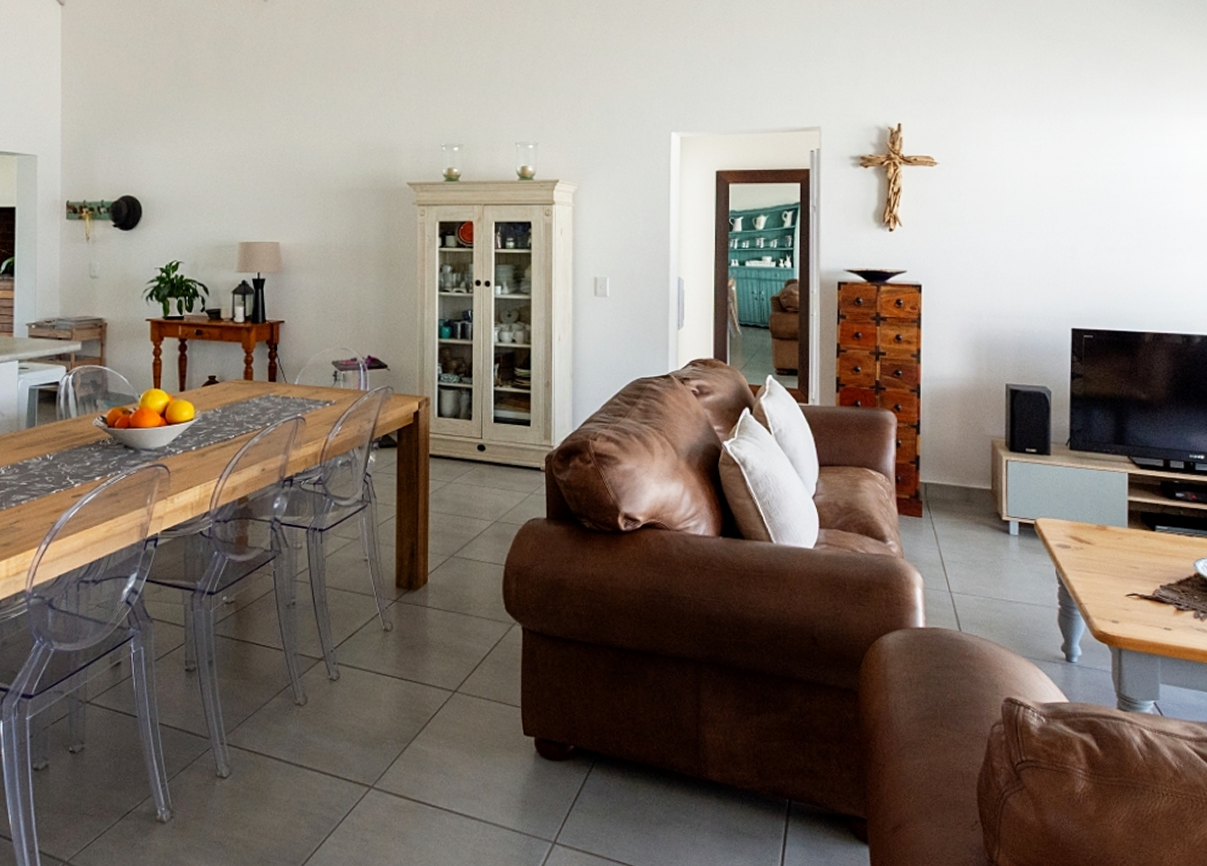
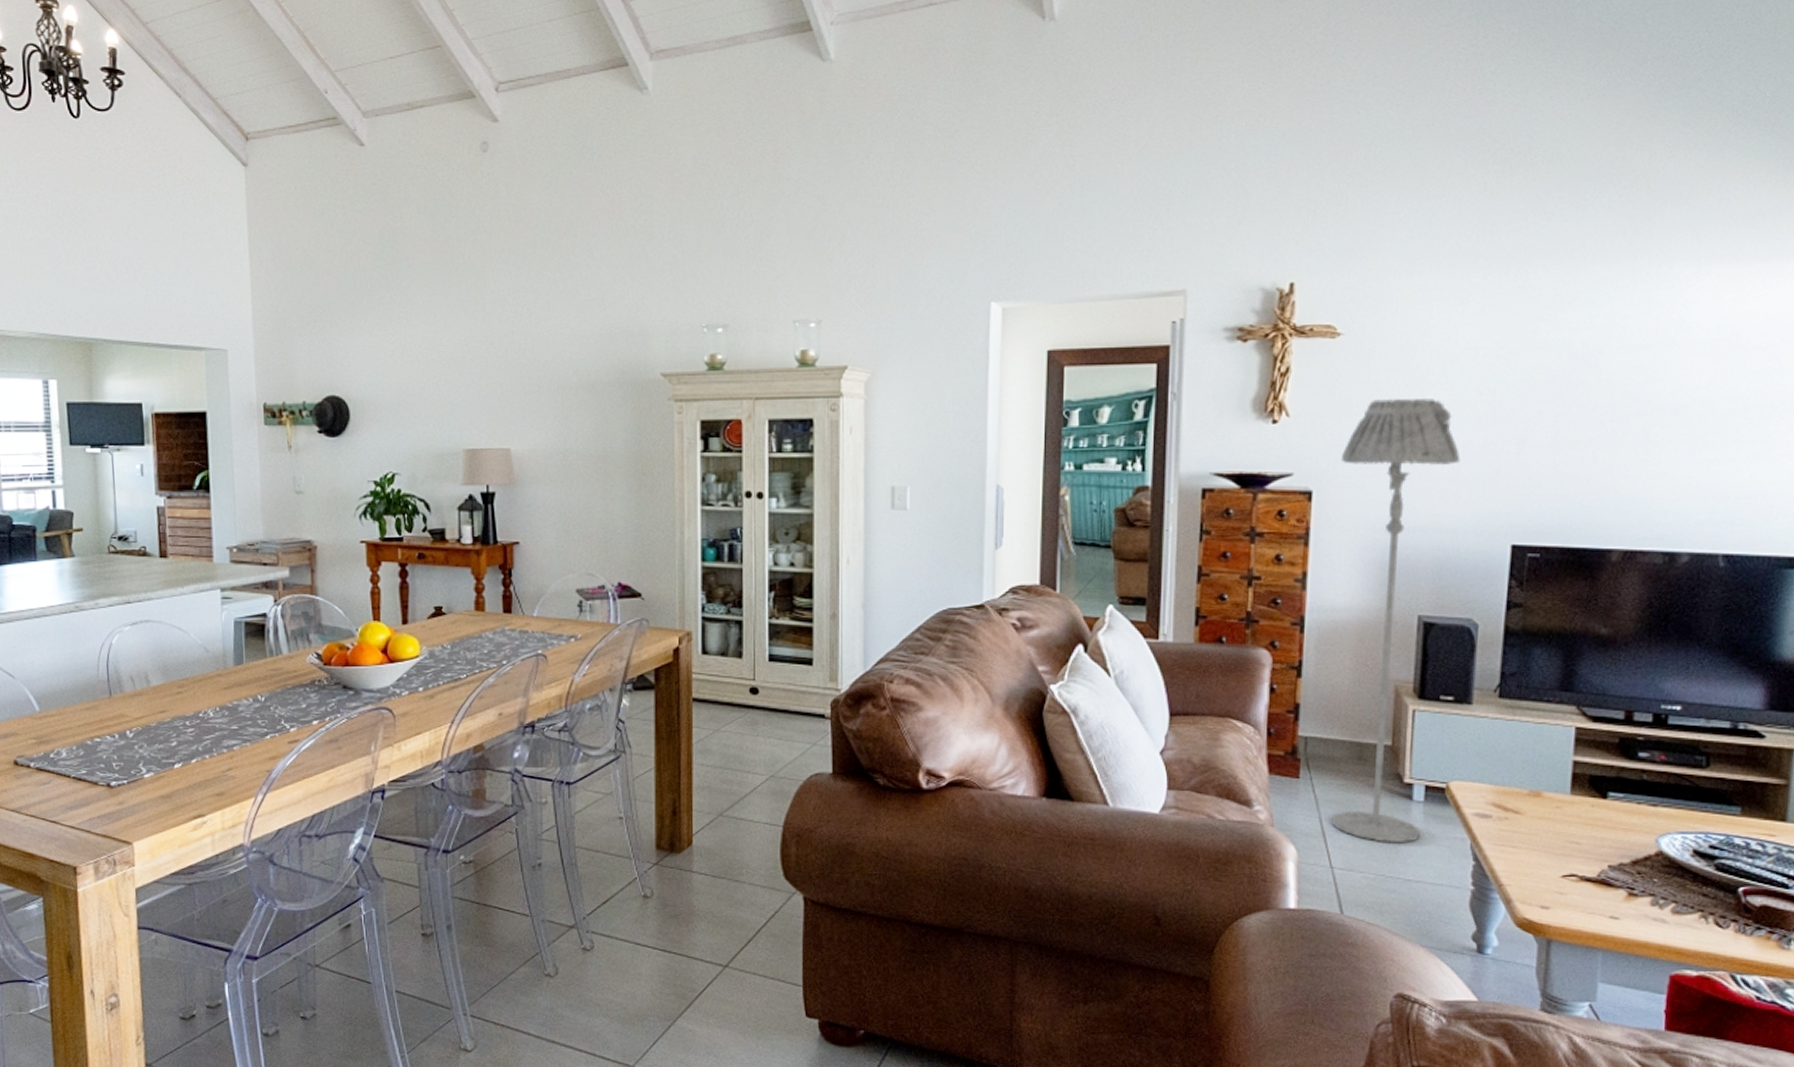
floor lamp: none [942,213,1031,570] -> present [1331,397,1461,842]

